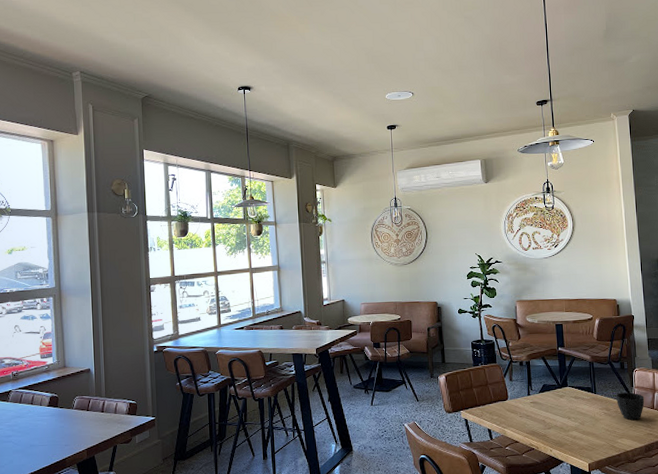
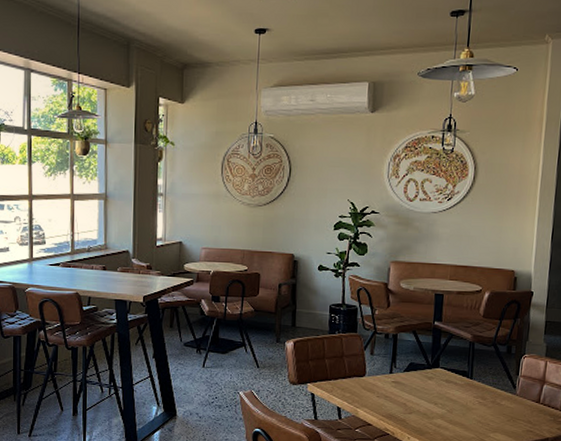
cup: present [616,392,645,421] -> none [495,381,530,414]

